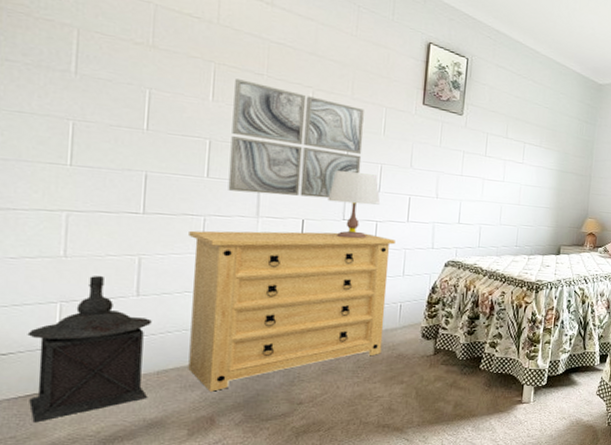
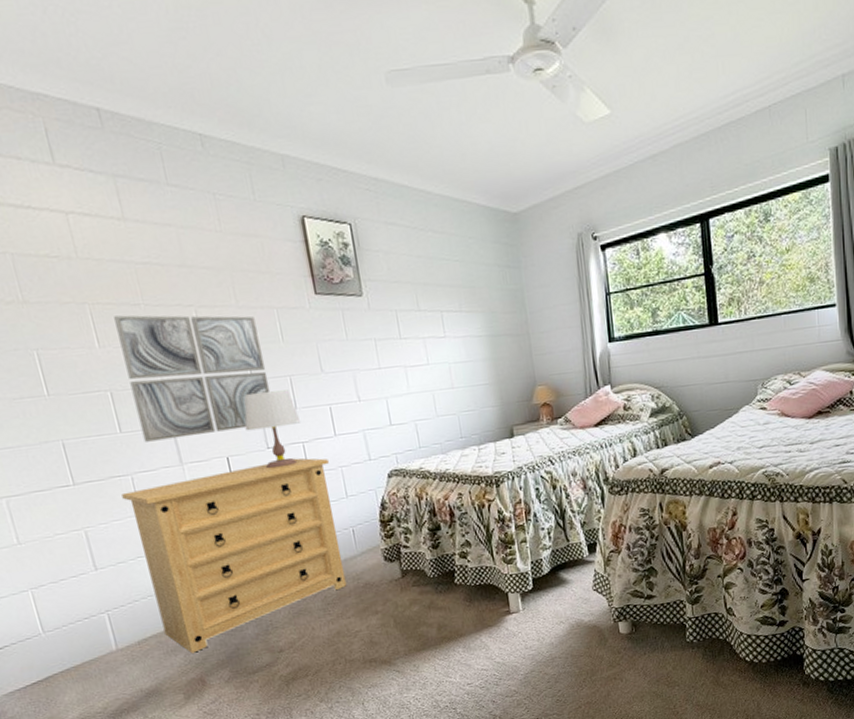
lantern: present [27,276,152,423] -> none [13,557,138,708]

